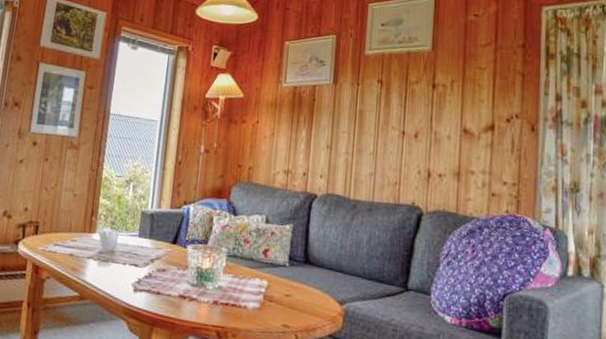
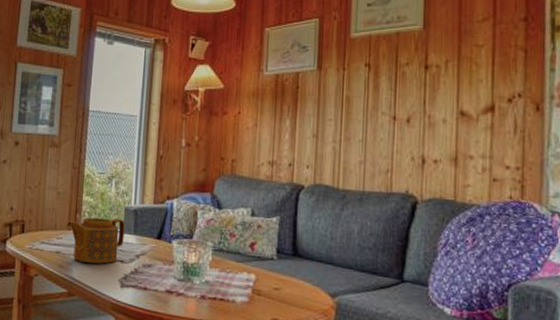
teapot: none [82,220,141,268] -> present [67,217,125,264]

